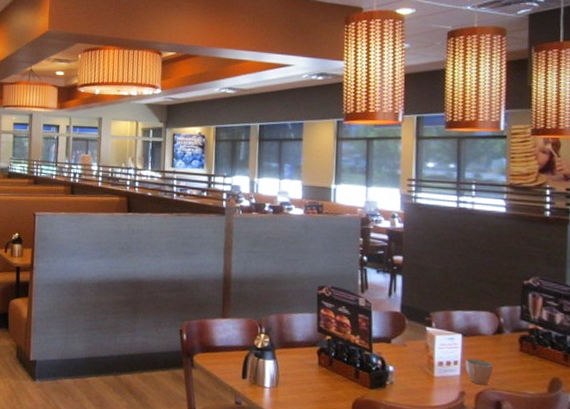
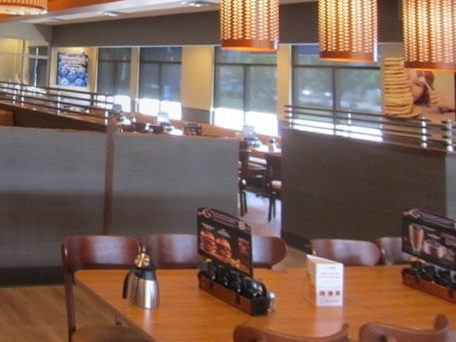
cup: present [465,358,493,386] -> none [347,289,376,319]

